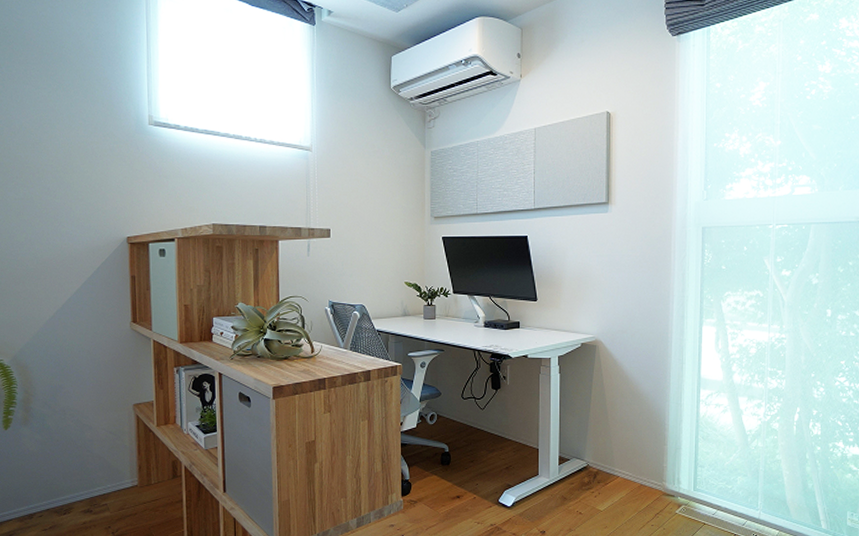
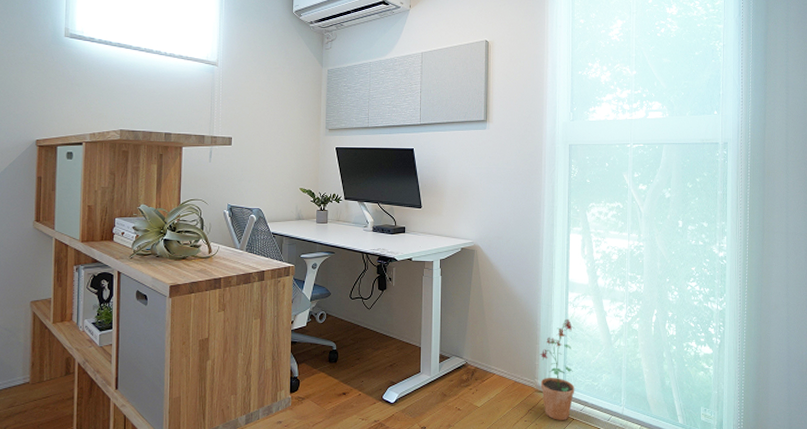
potted plant: none [668,418,707,525] -> present [539,318,575,420]

